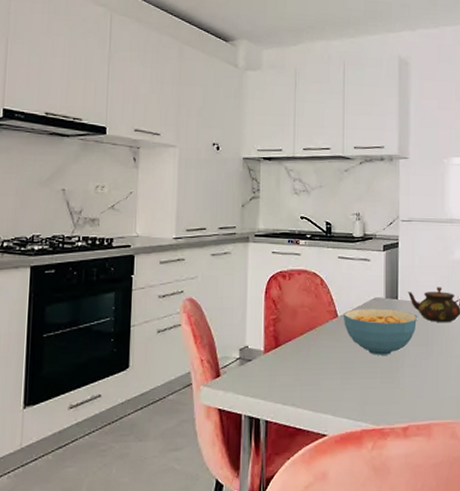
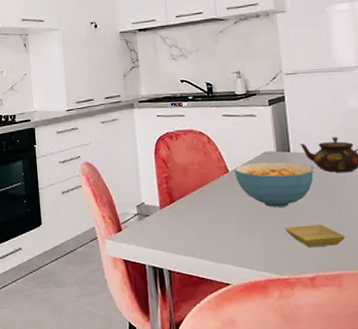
saucer: none [385,373,439,397] -> present [285,224,346,248]

